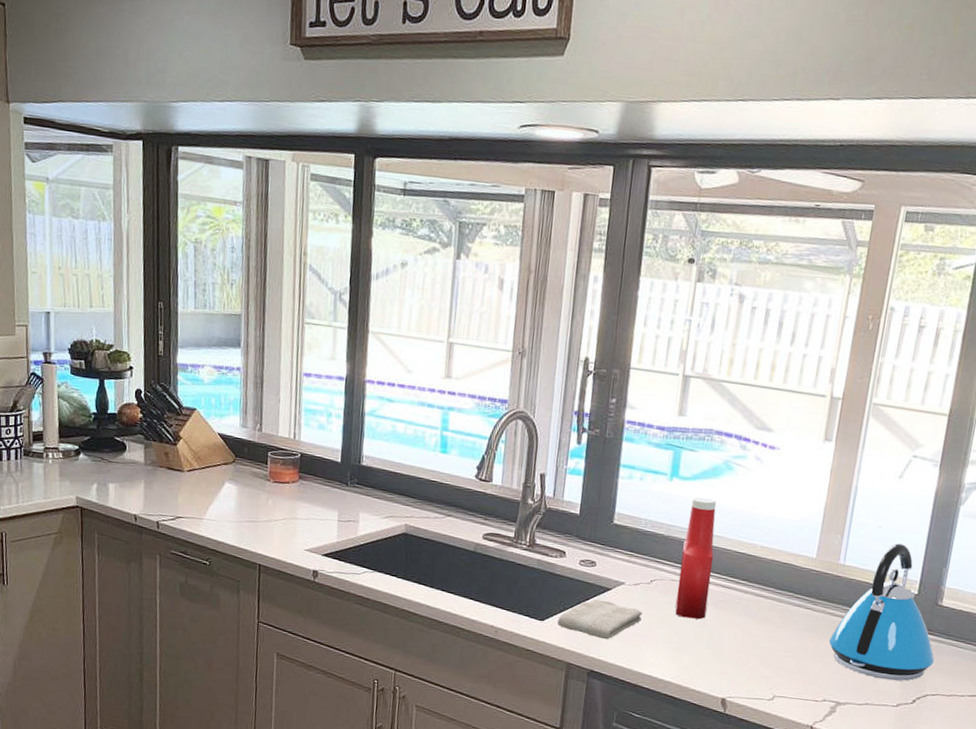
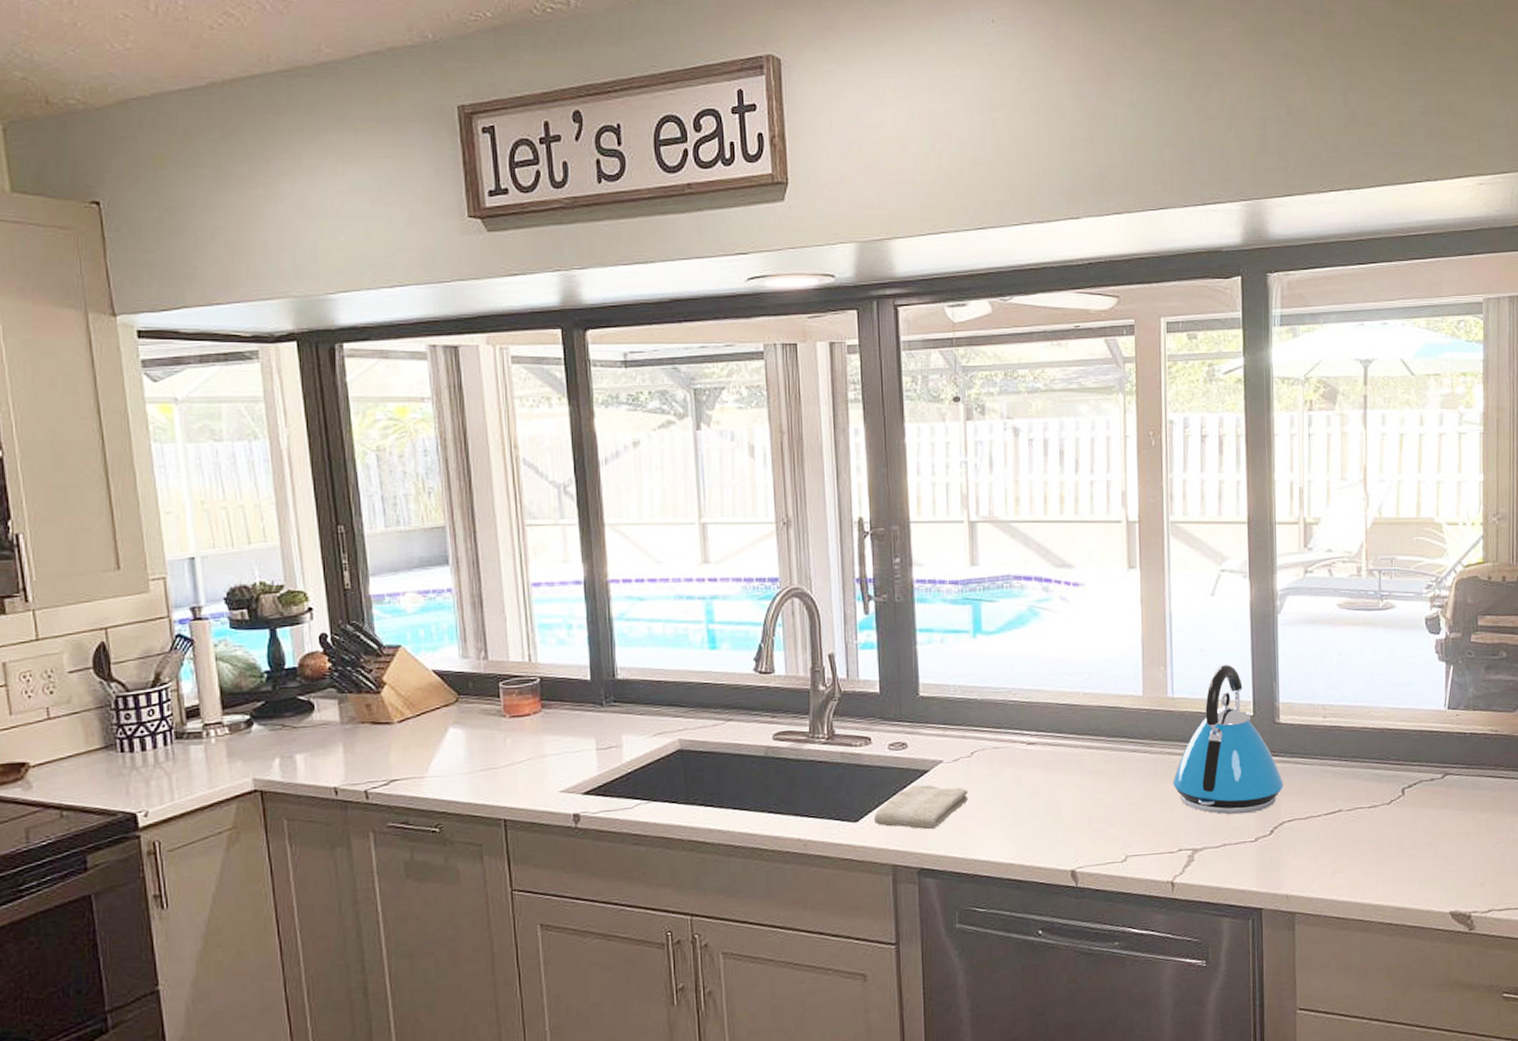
ketchup bottle: present [675,496,717,620] -> none [1000,650,1037,788]

